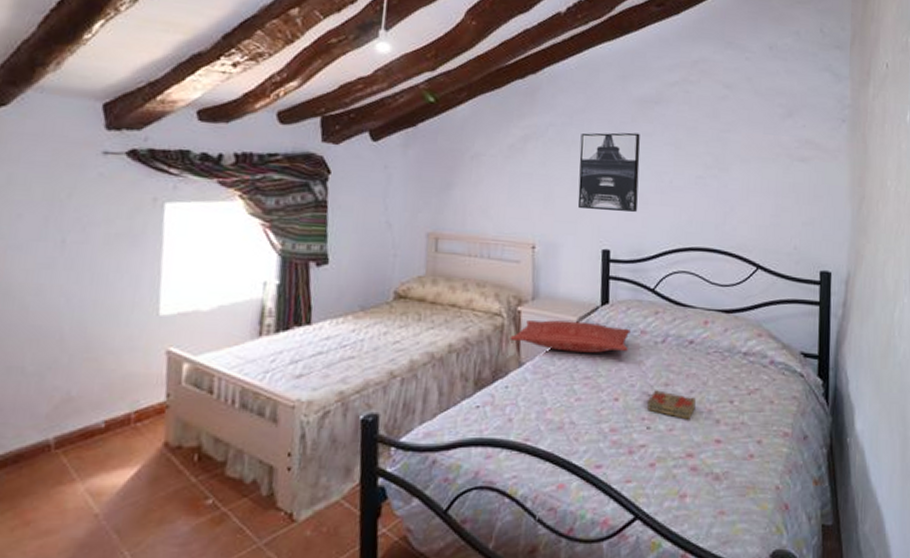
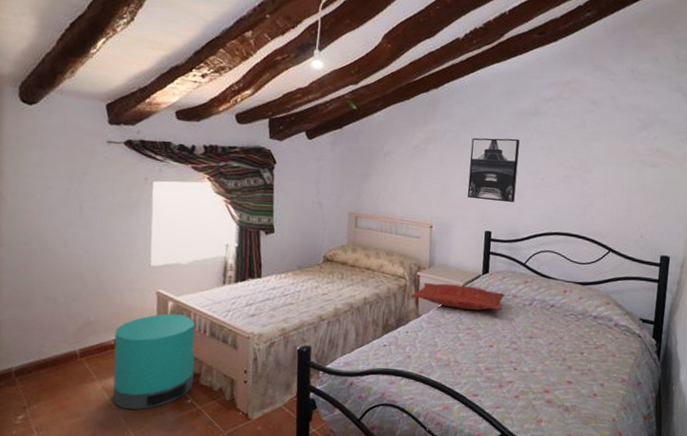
trash can: none [100,380,222,520] -> present [112,313,197,410]
book: present [647,389,696,420] -> none [515,340,554,365]

